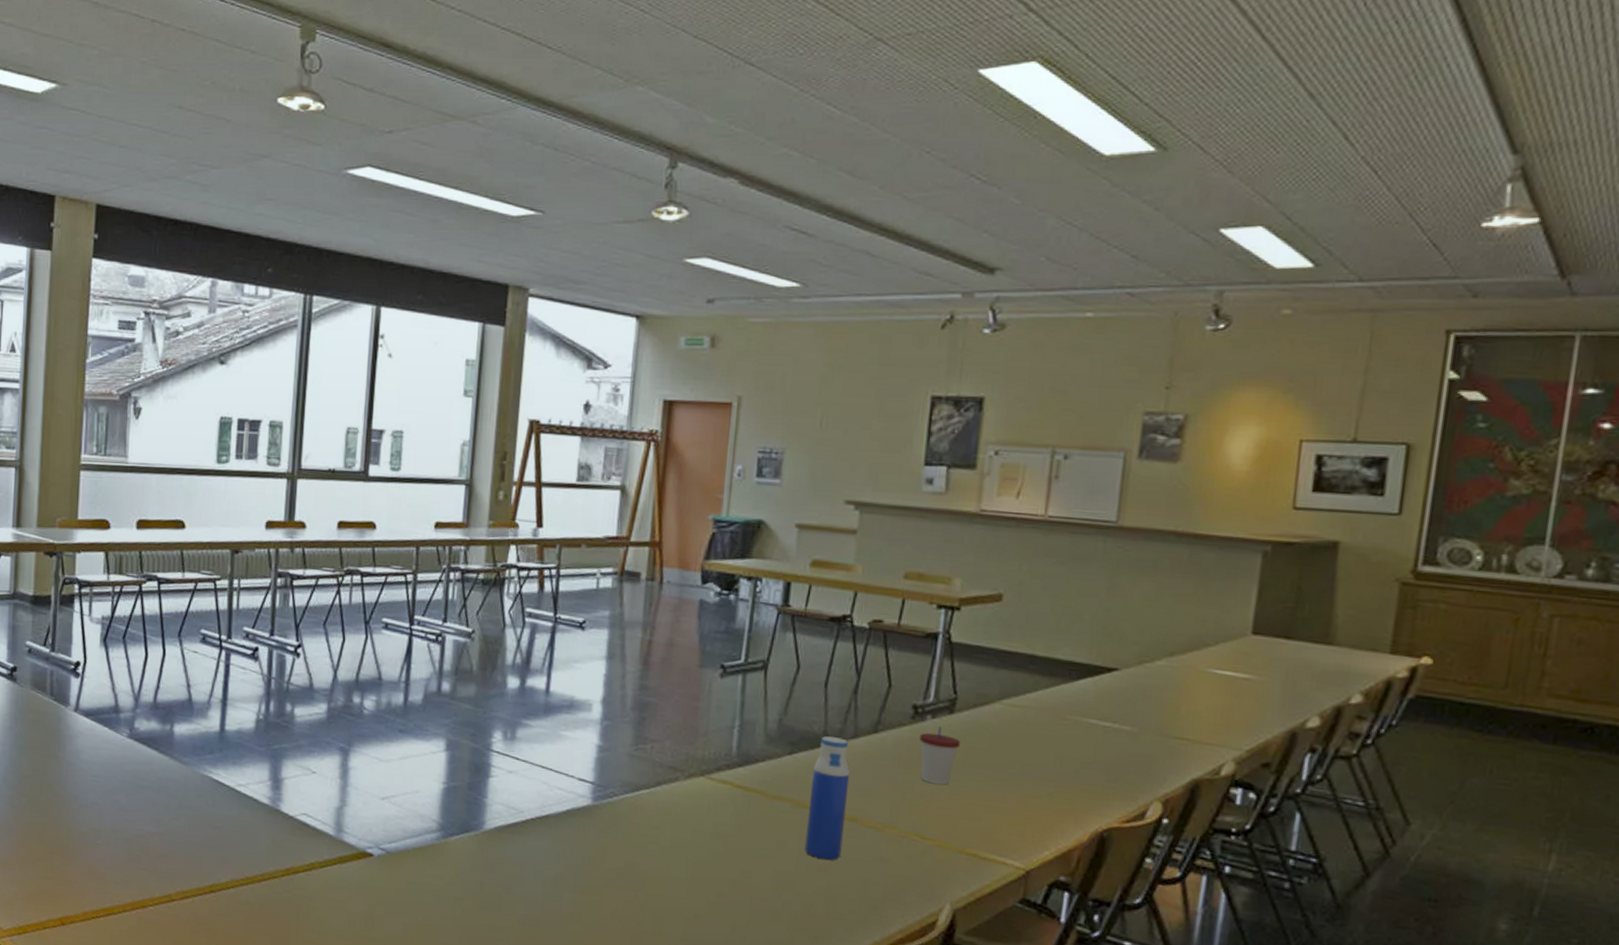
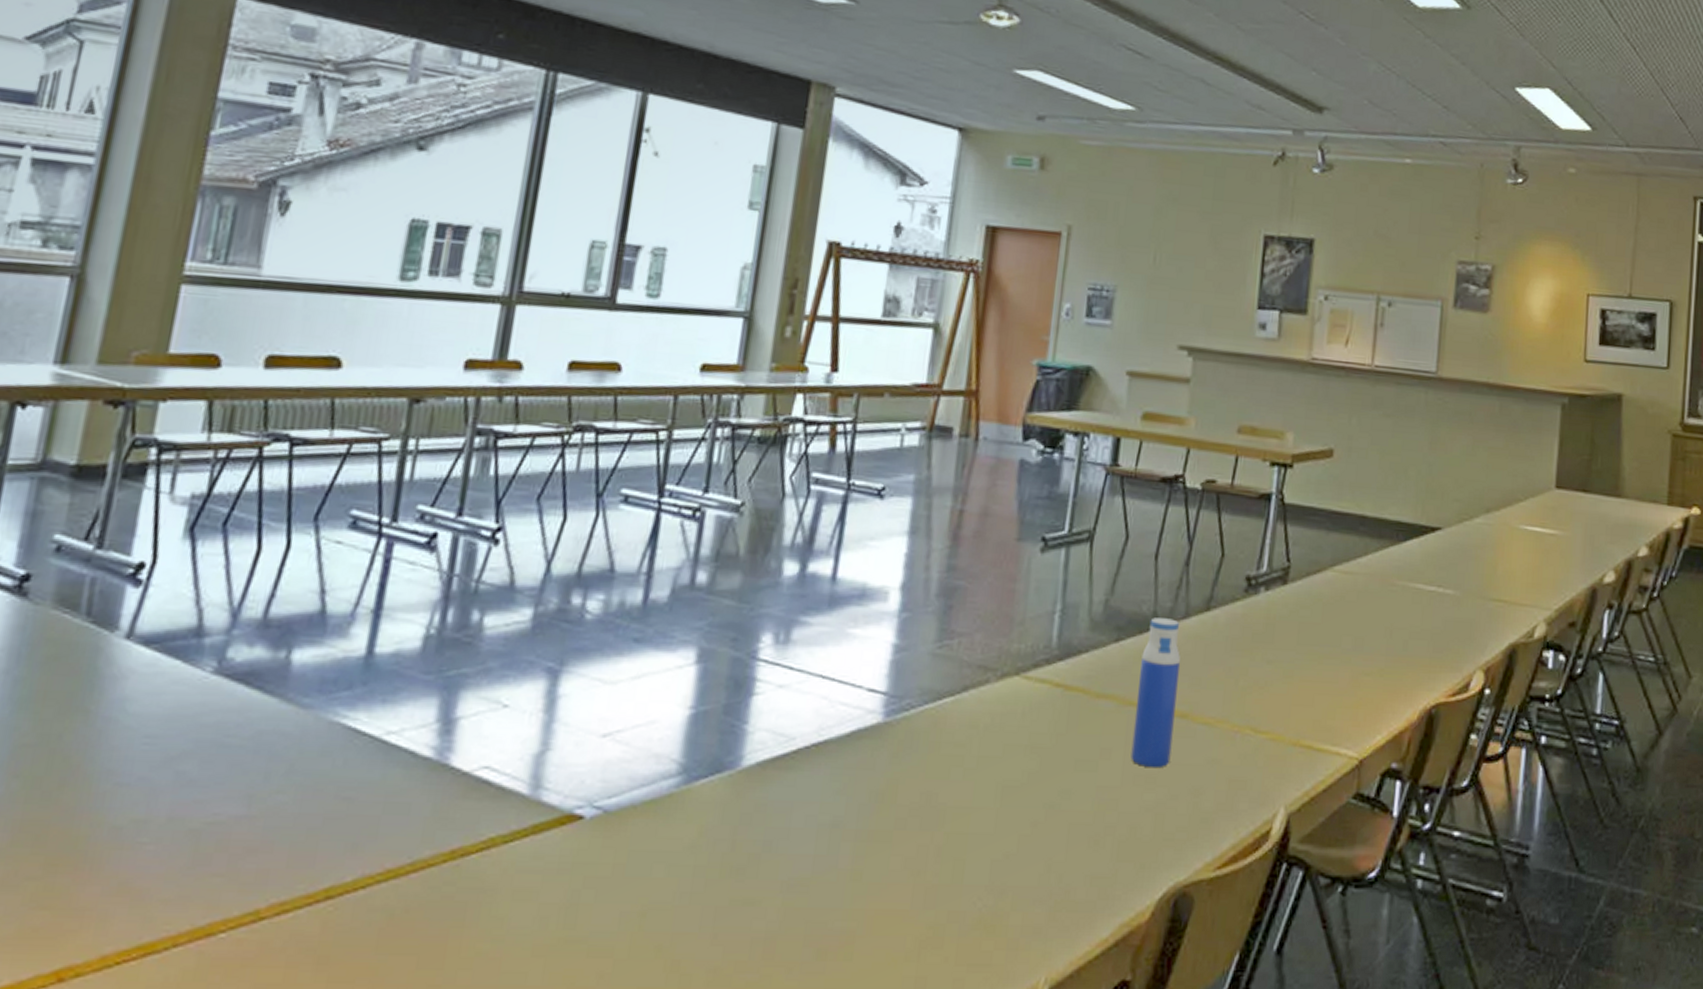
cup: present [919,726,960,785] -> none [1252,599,1293,667]

